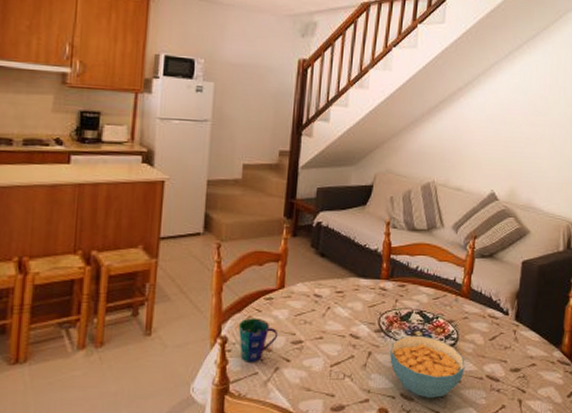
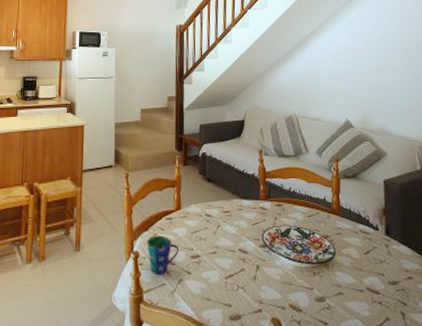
cereal bowl: present [390,335,465,398] -> none [275,250,345,309]

